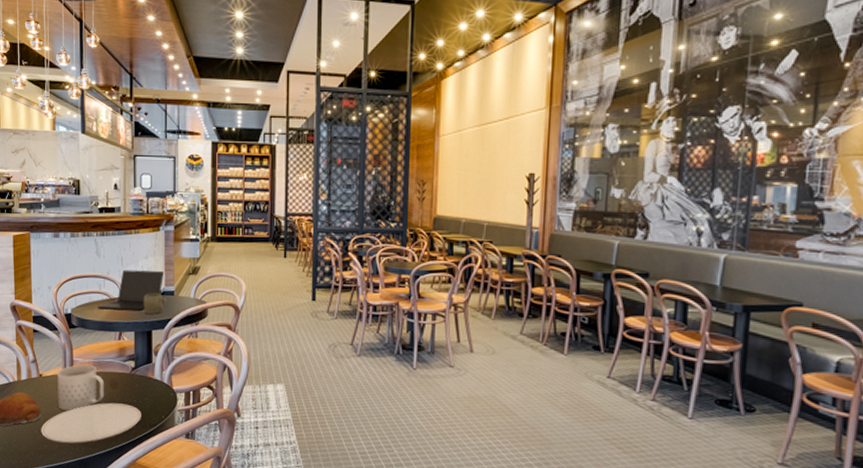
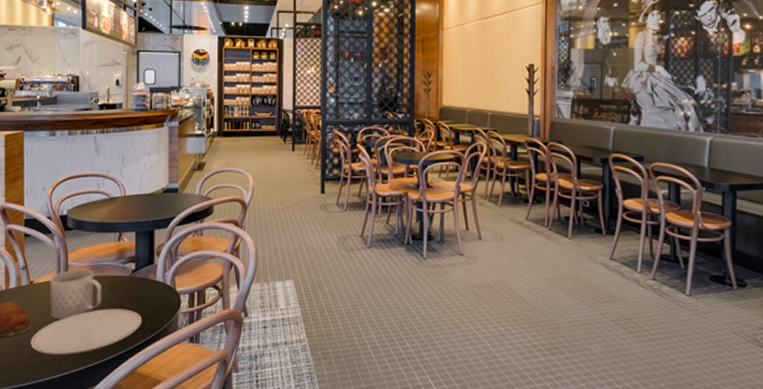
laptop: present [98,269,165,311] -> none [97,167,168,210]
mug: present [143,293,167,314] -> none [145,191,171,213]

